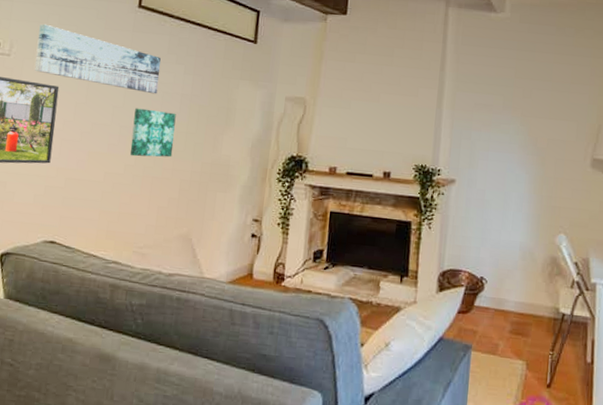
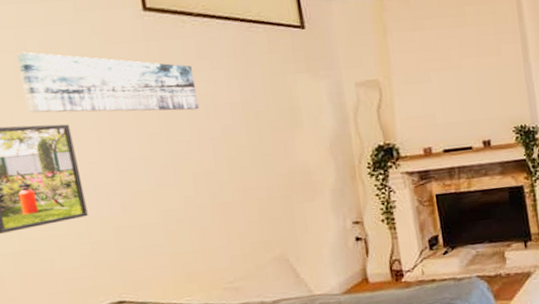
wall art: present [130,108,176,158] -> none [177,126,239,186]

